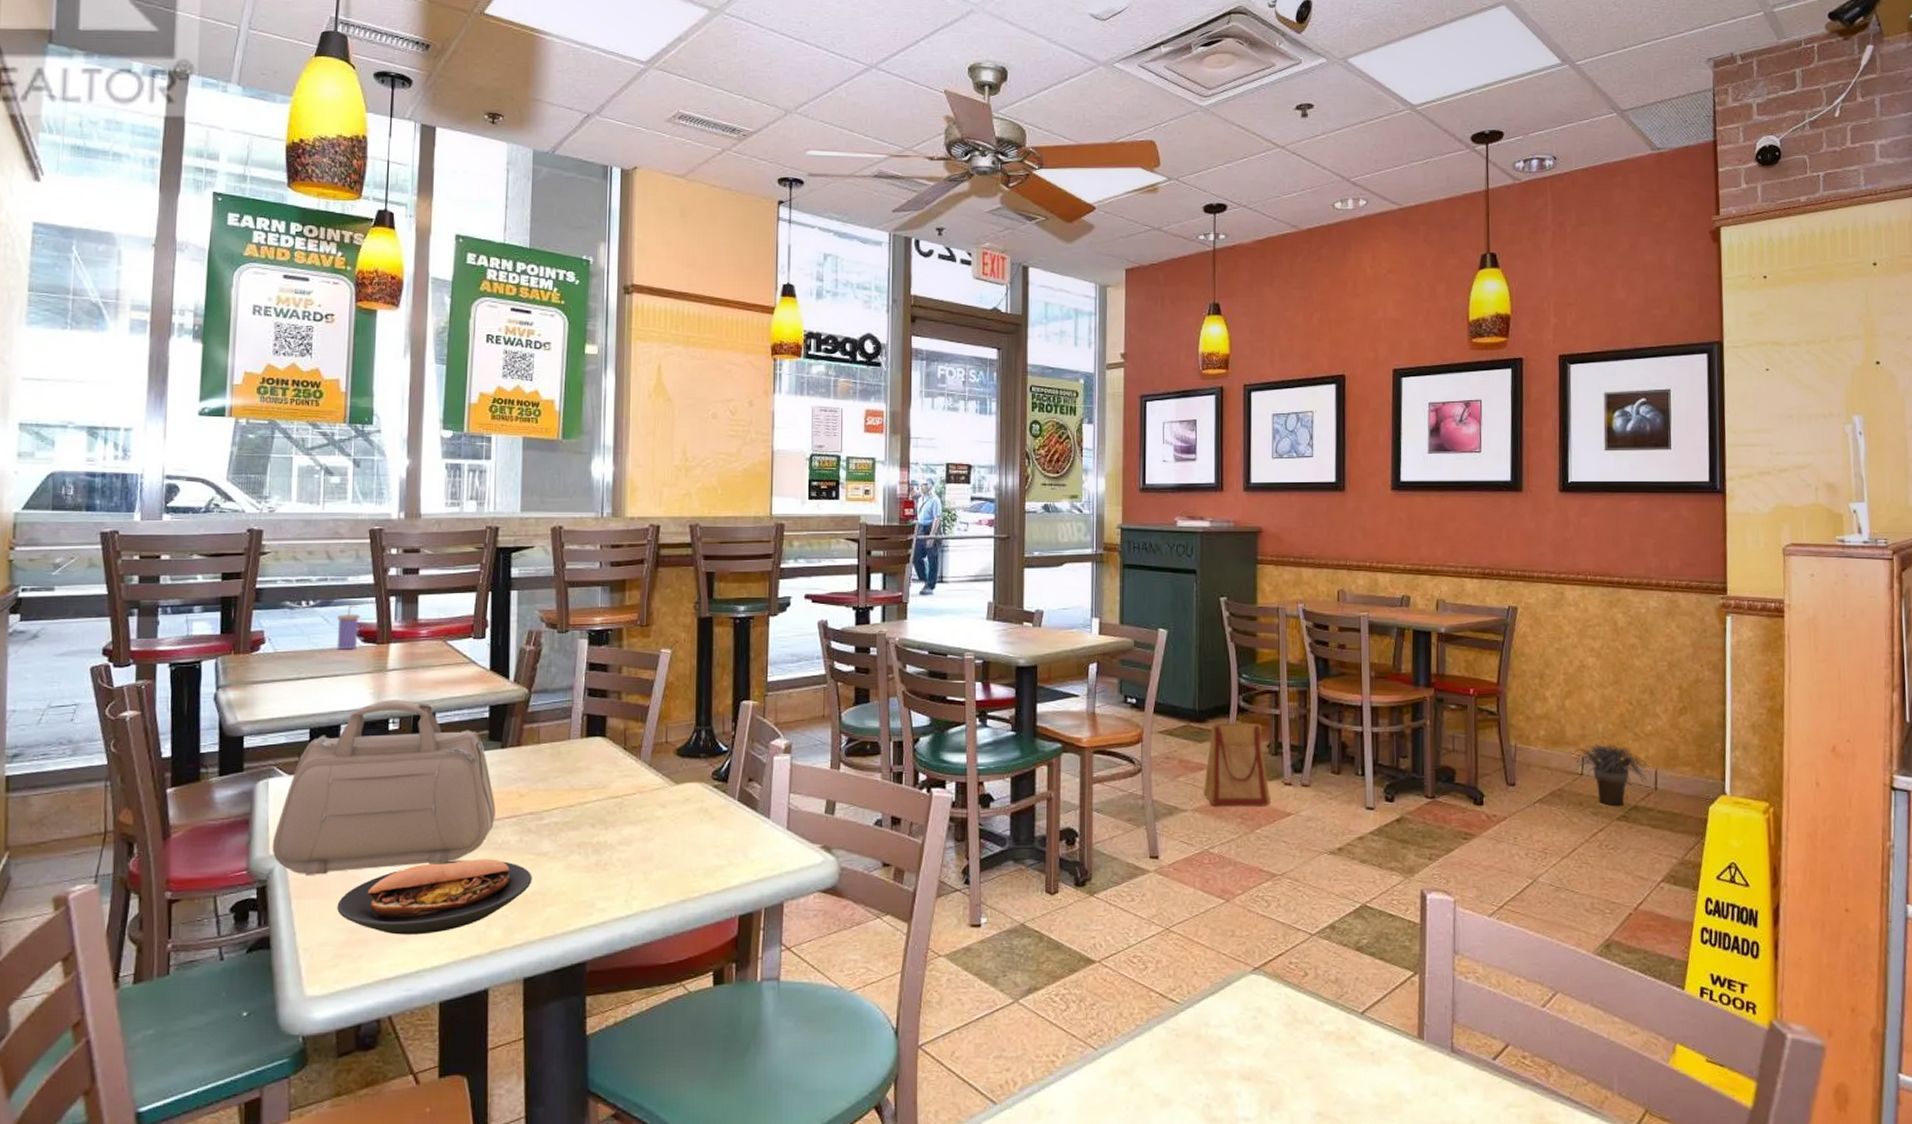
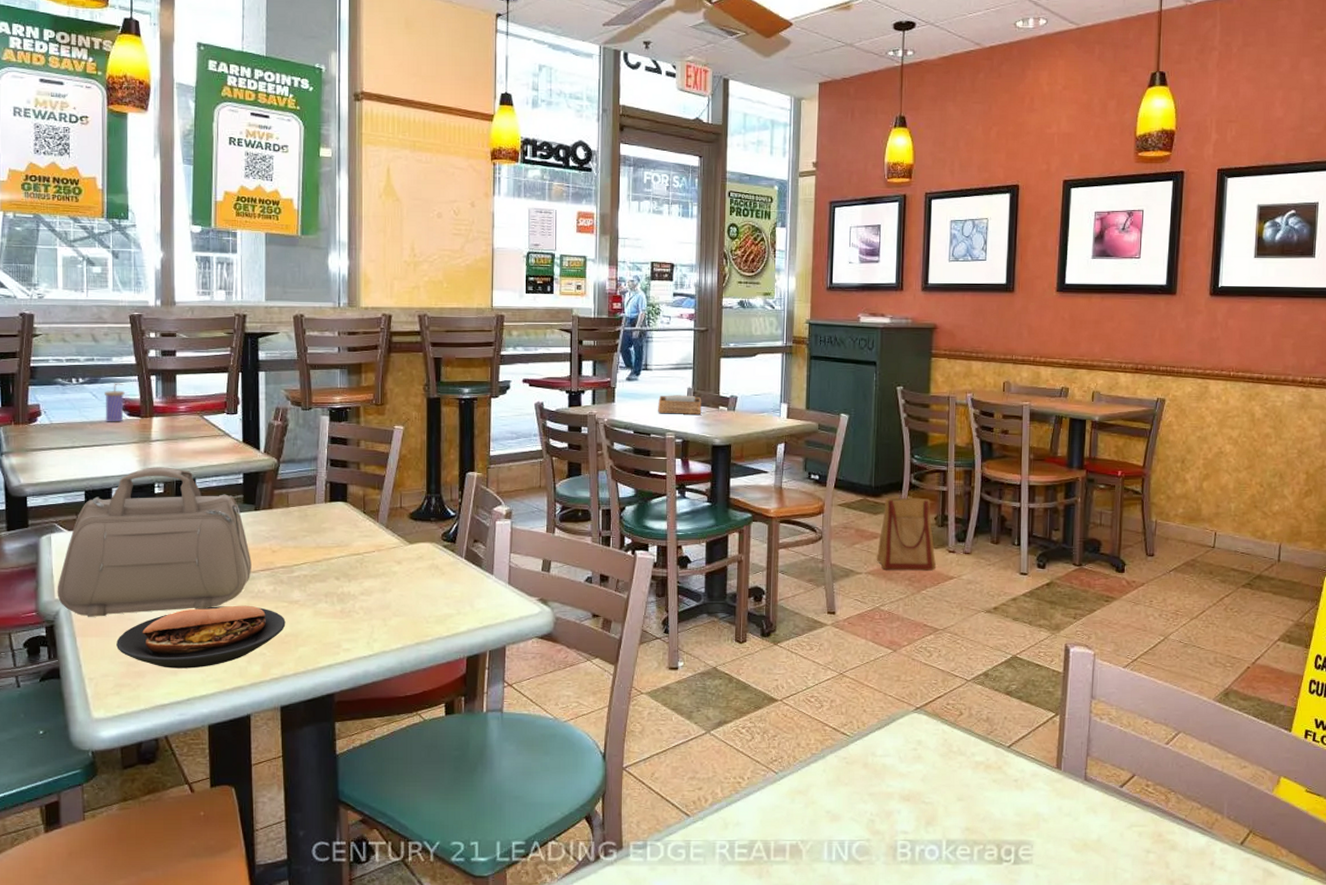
napkin holder: none [955,610,1004,632] -> present [658,395,702,415]
potted plant: present [1575,743,1651,806] -> none [1208,520,1276,575]

